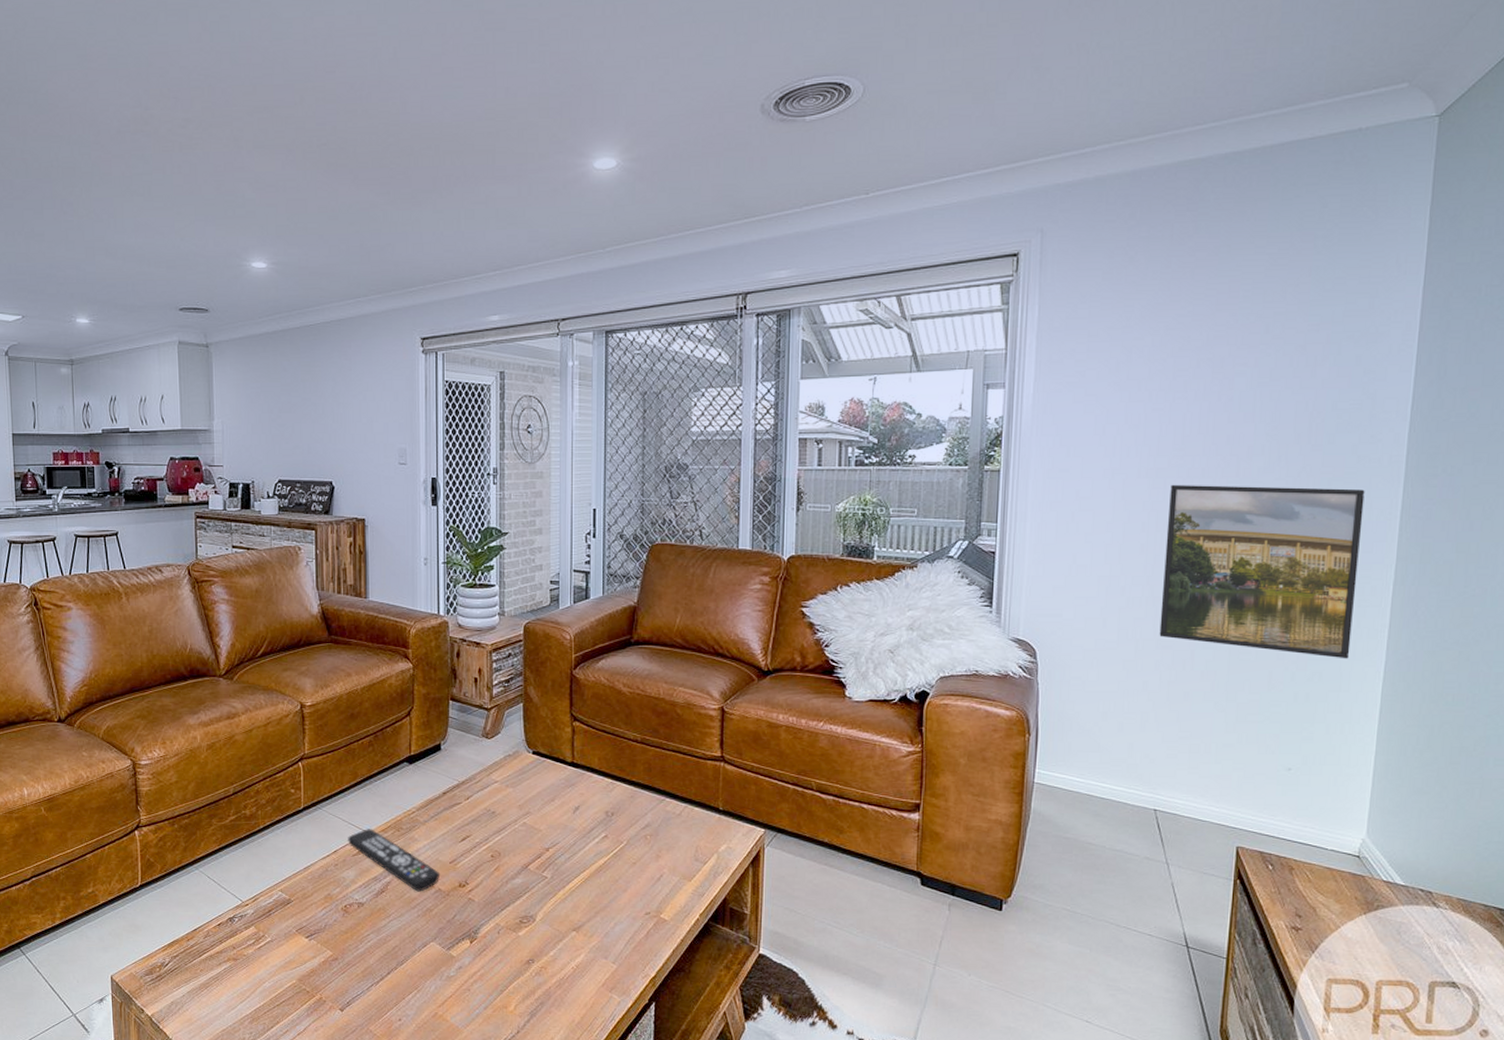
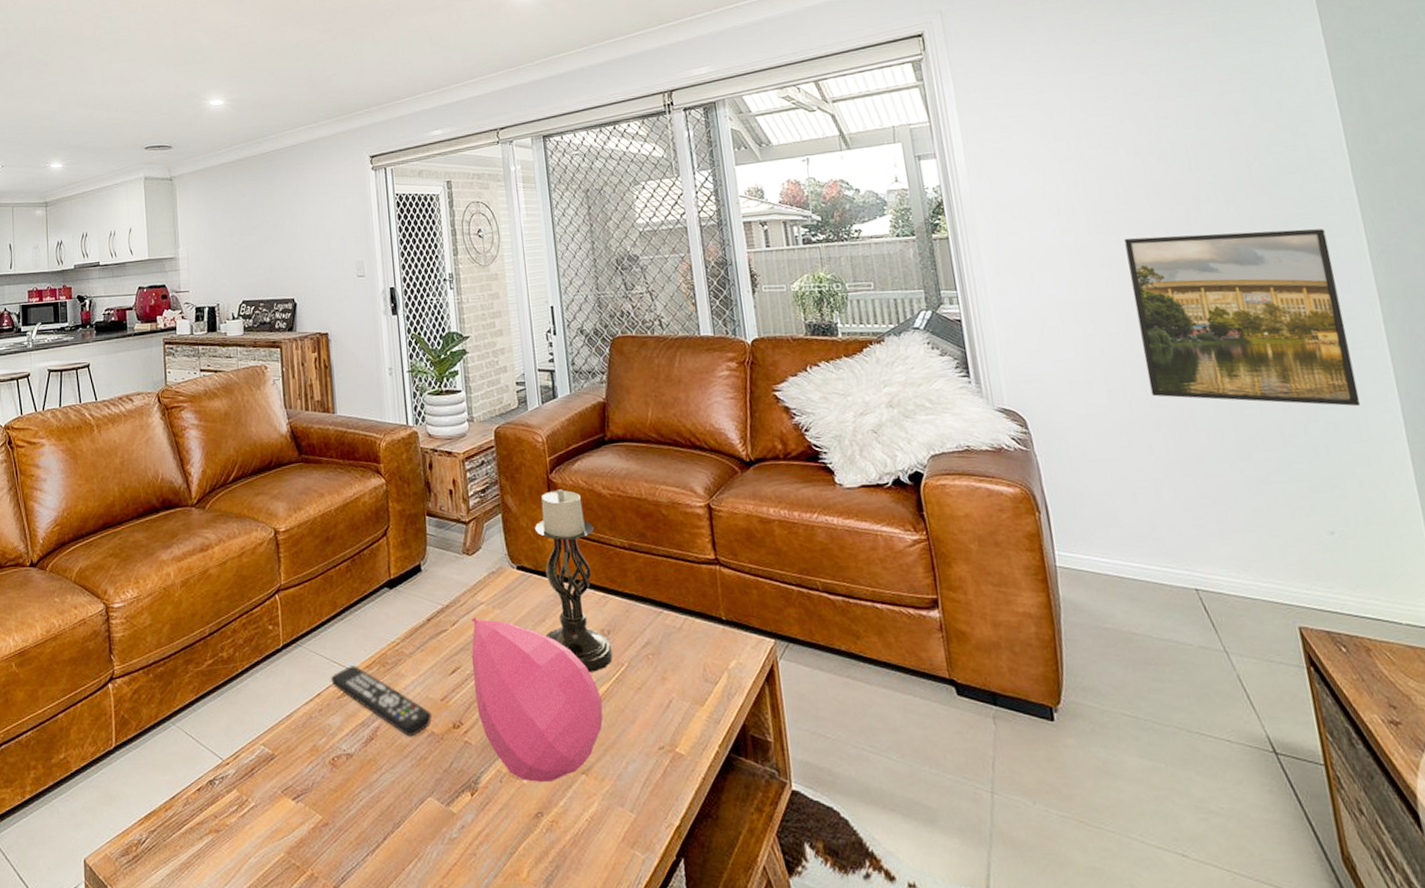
decorative ball: none [481,793,598,935] -> present [471,617,603,782]
candle holder: none [553,684,614,847] -> present [534,489,613,673]

